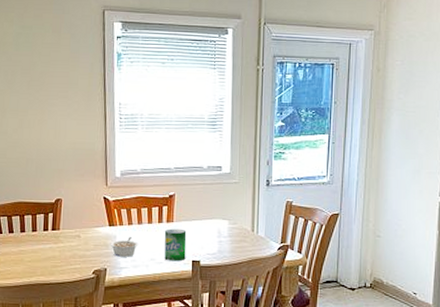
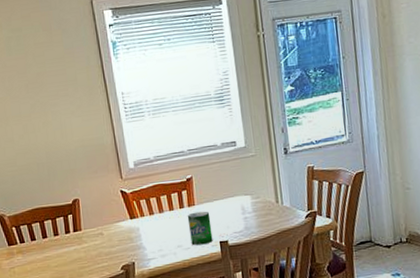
legume: present [110,237,139,257] -> none [134,227,163,249]

